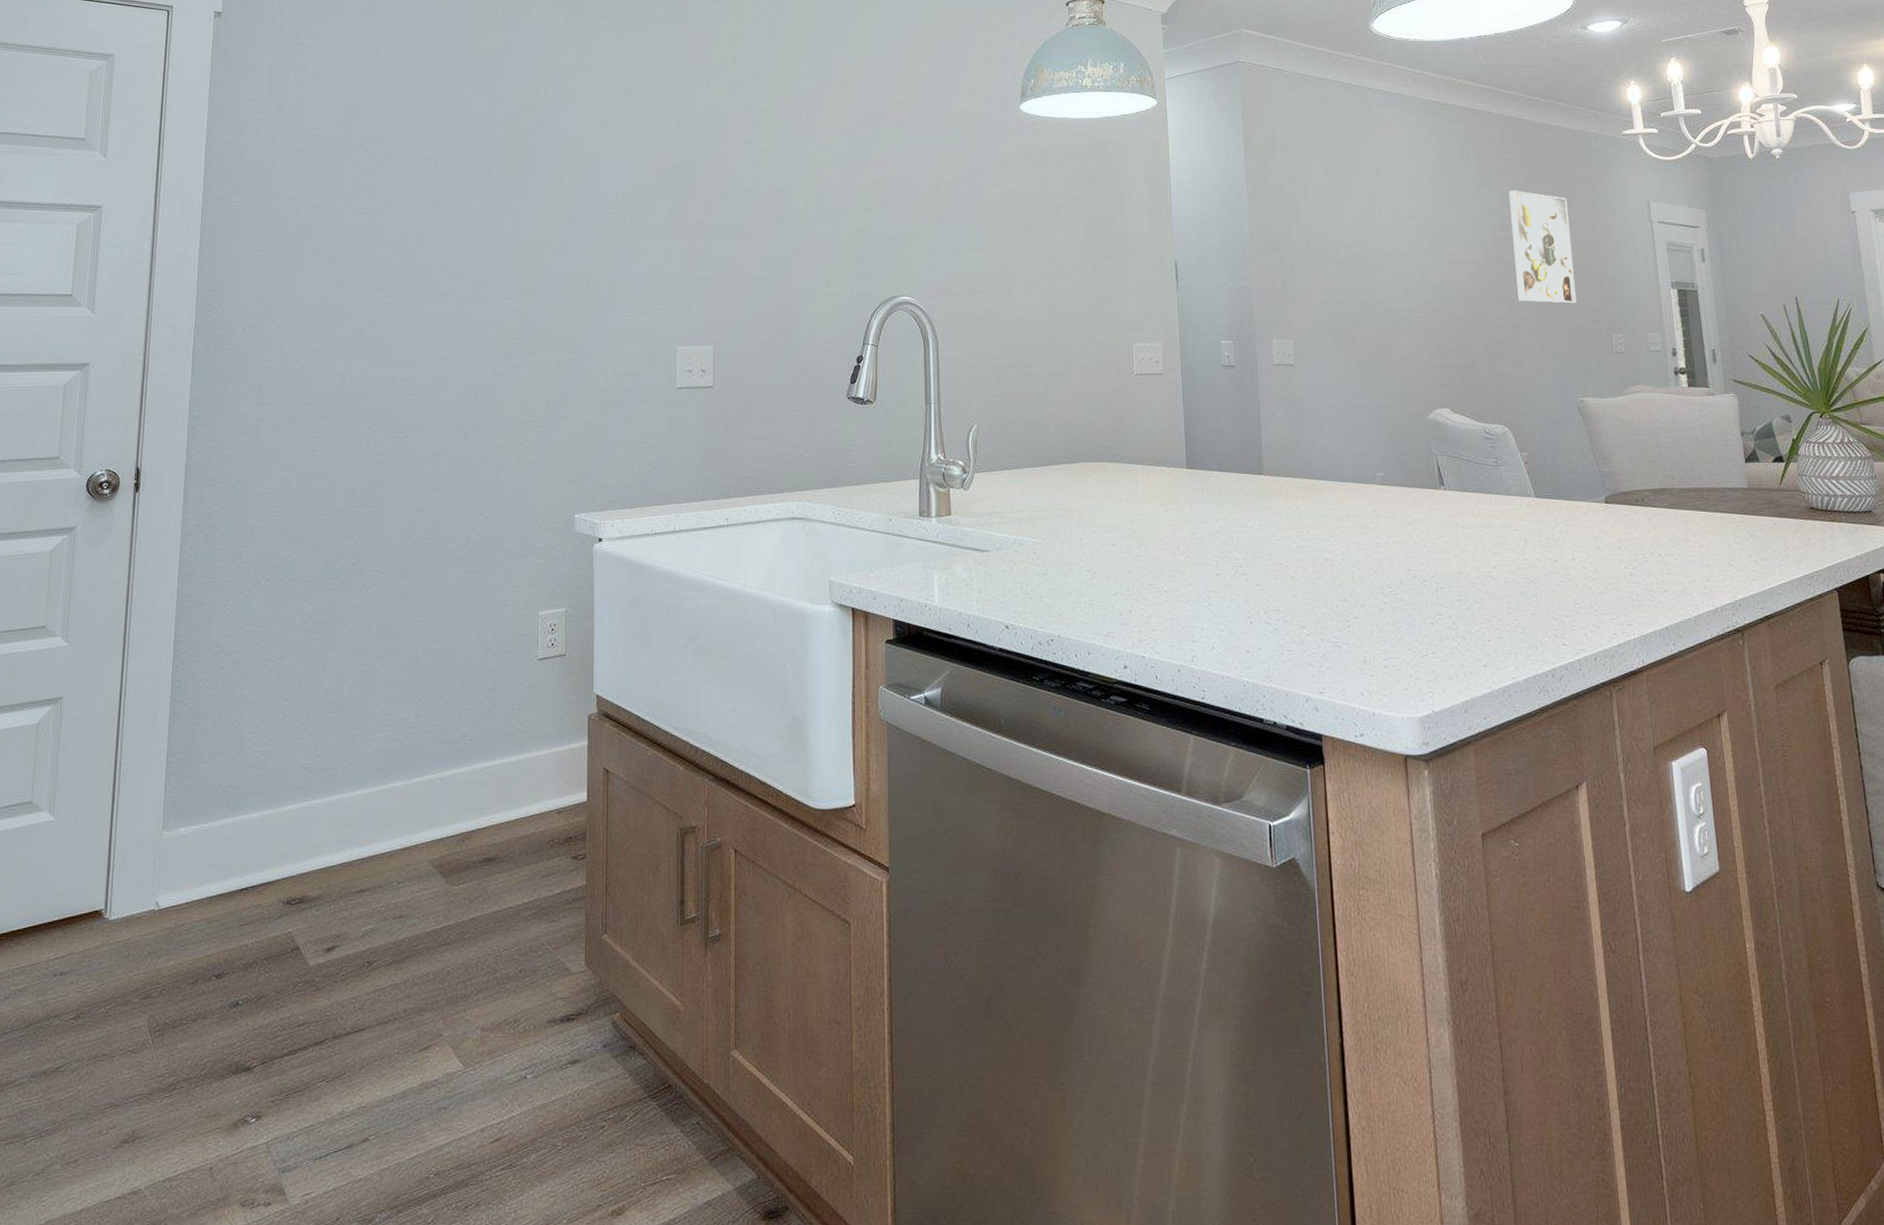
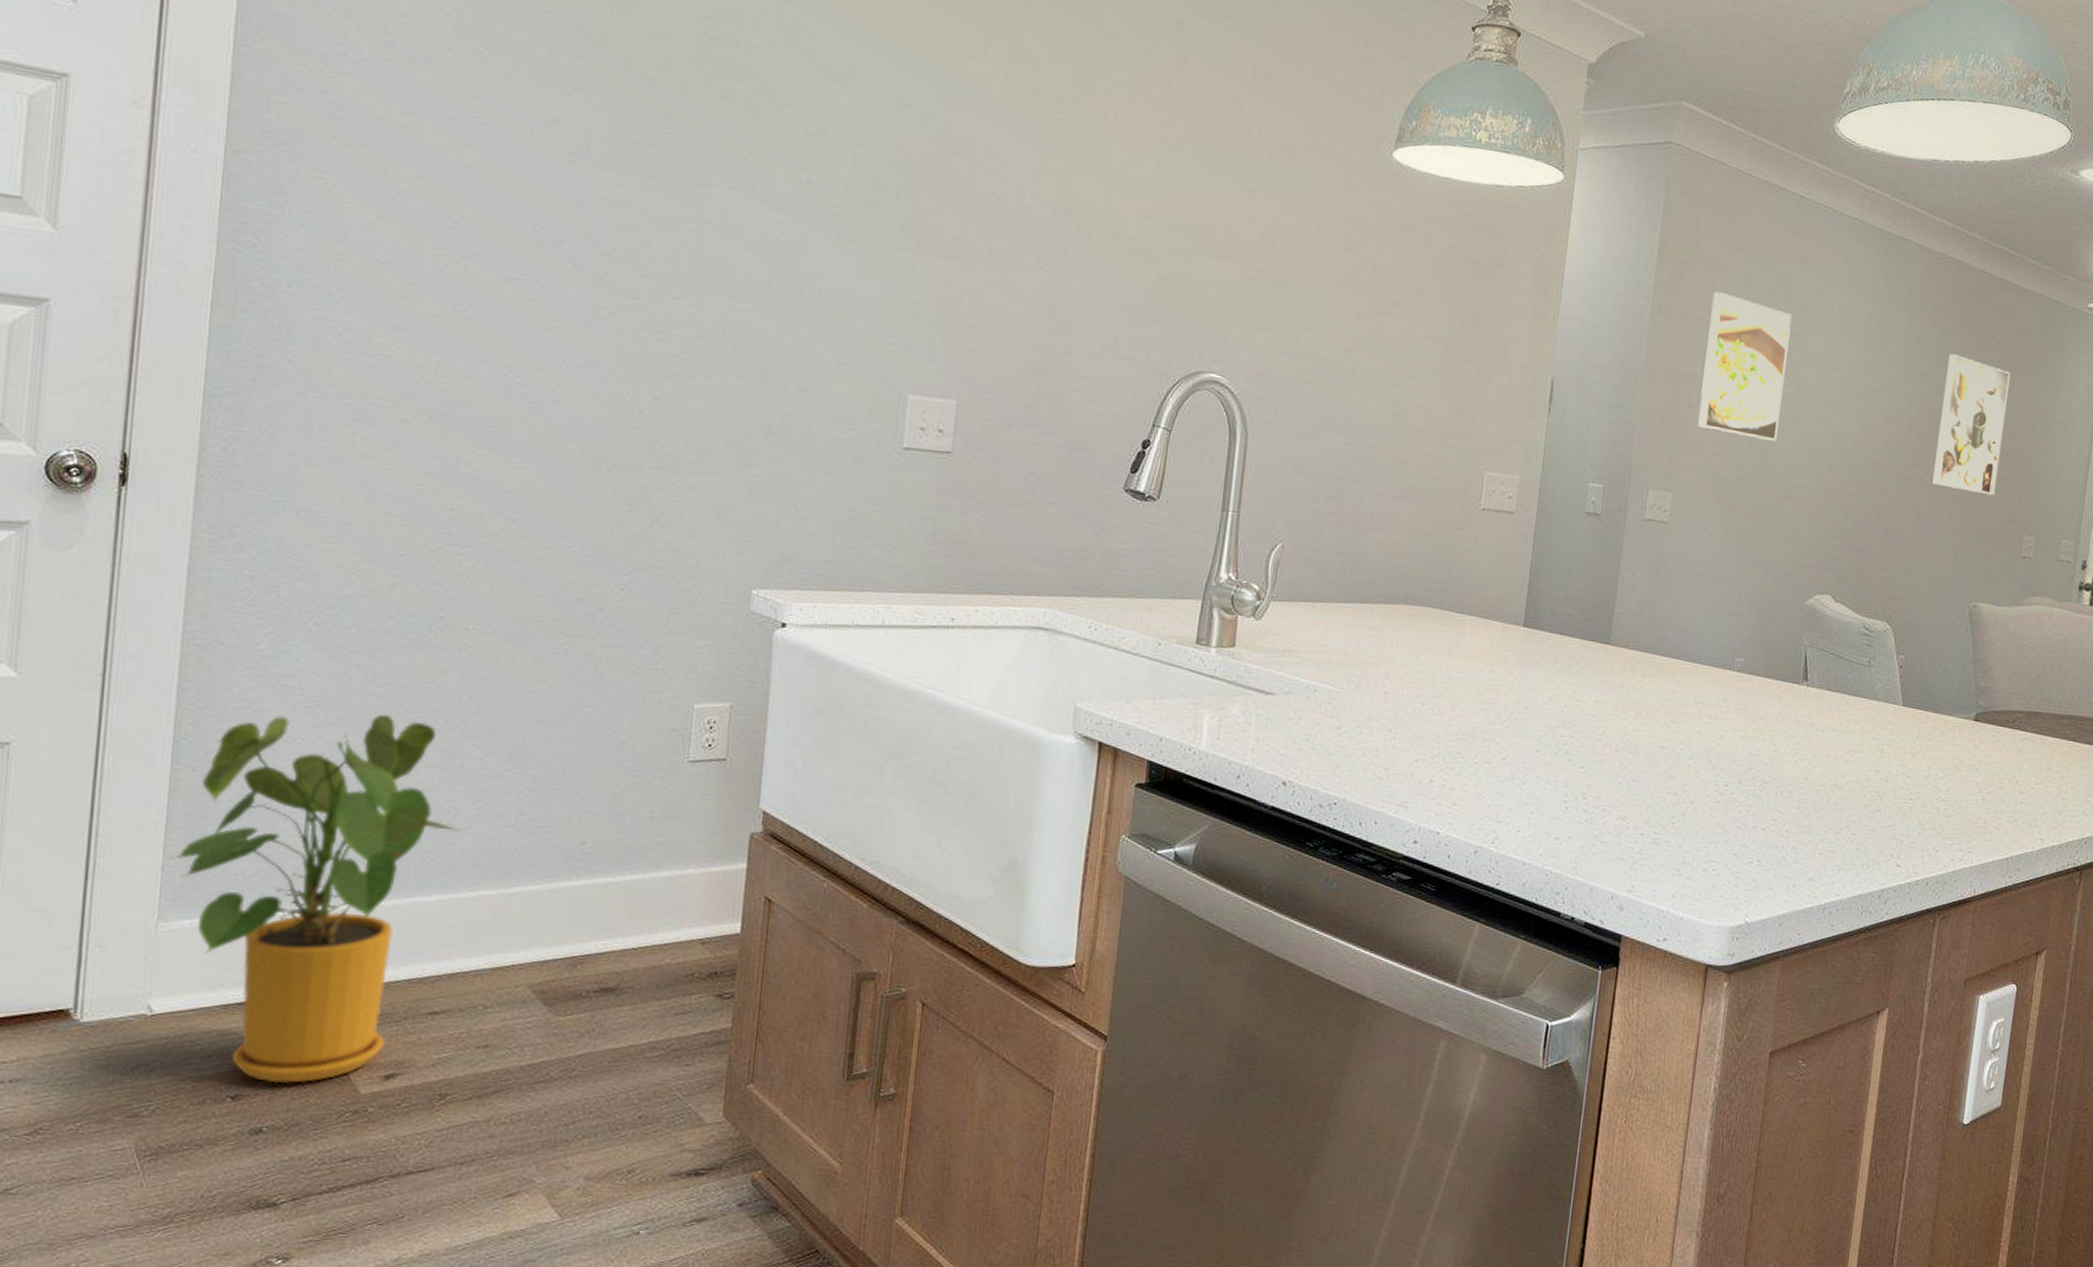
house plant: none [171,645,375,962] -> present [171,714,462,1084]
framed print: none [1296,171,1374,285] -> present [1697,292,1792,441]

